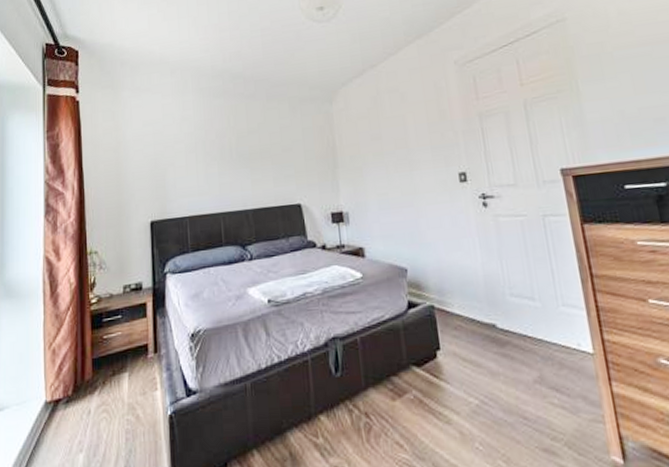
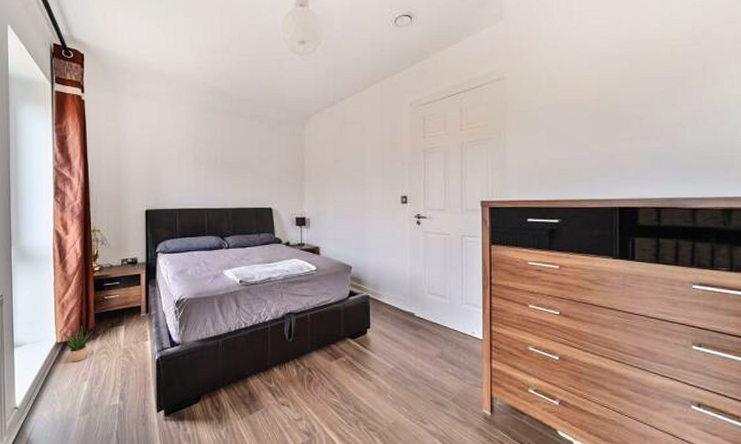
potted plant: none [52,376,90,427] -> present [62,325,93,362]

